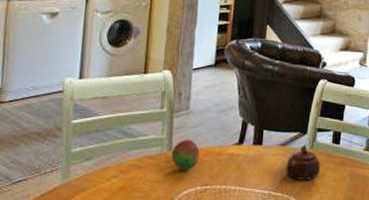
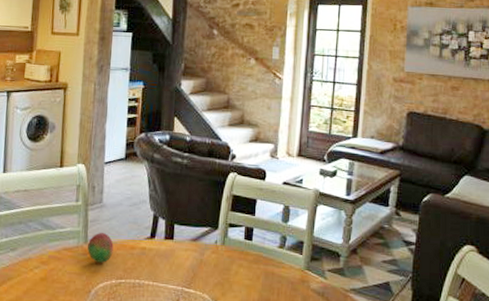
teapot: present [285,145,321,180] -> none [197,241,233,278]

